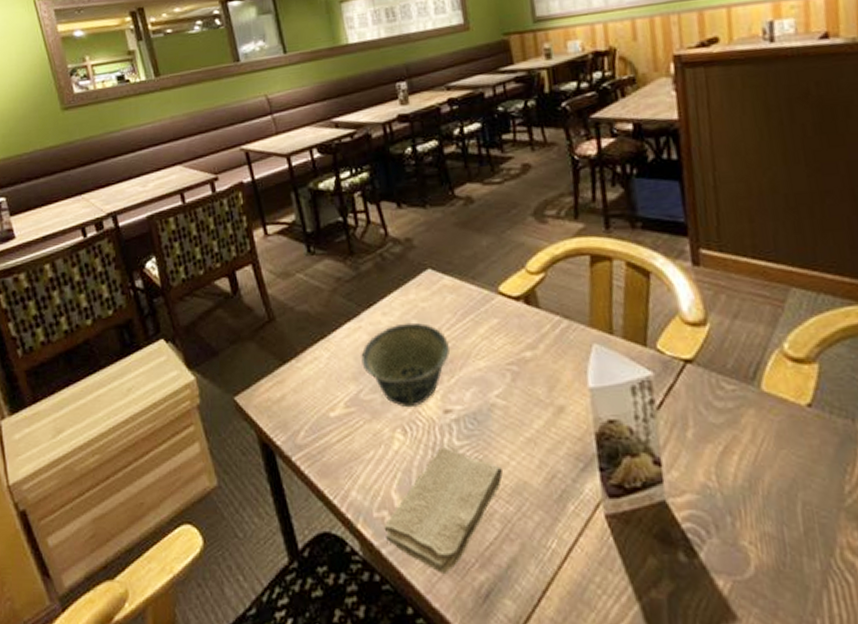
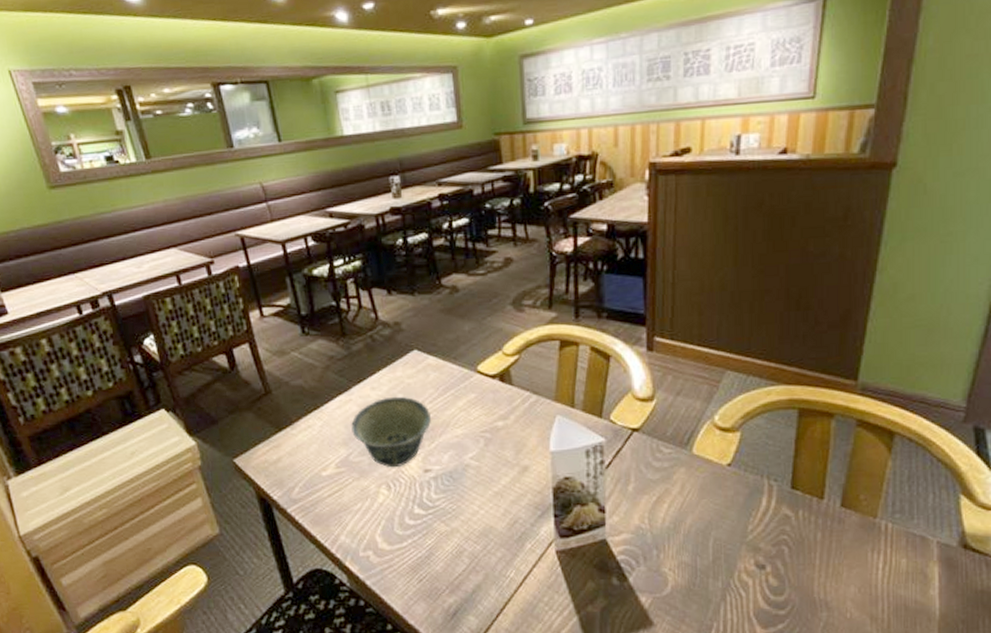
washcloth: present [384,447,503,575] -> none [368,500,472,599]

